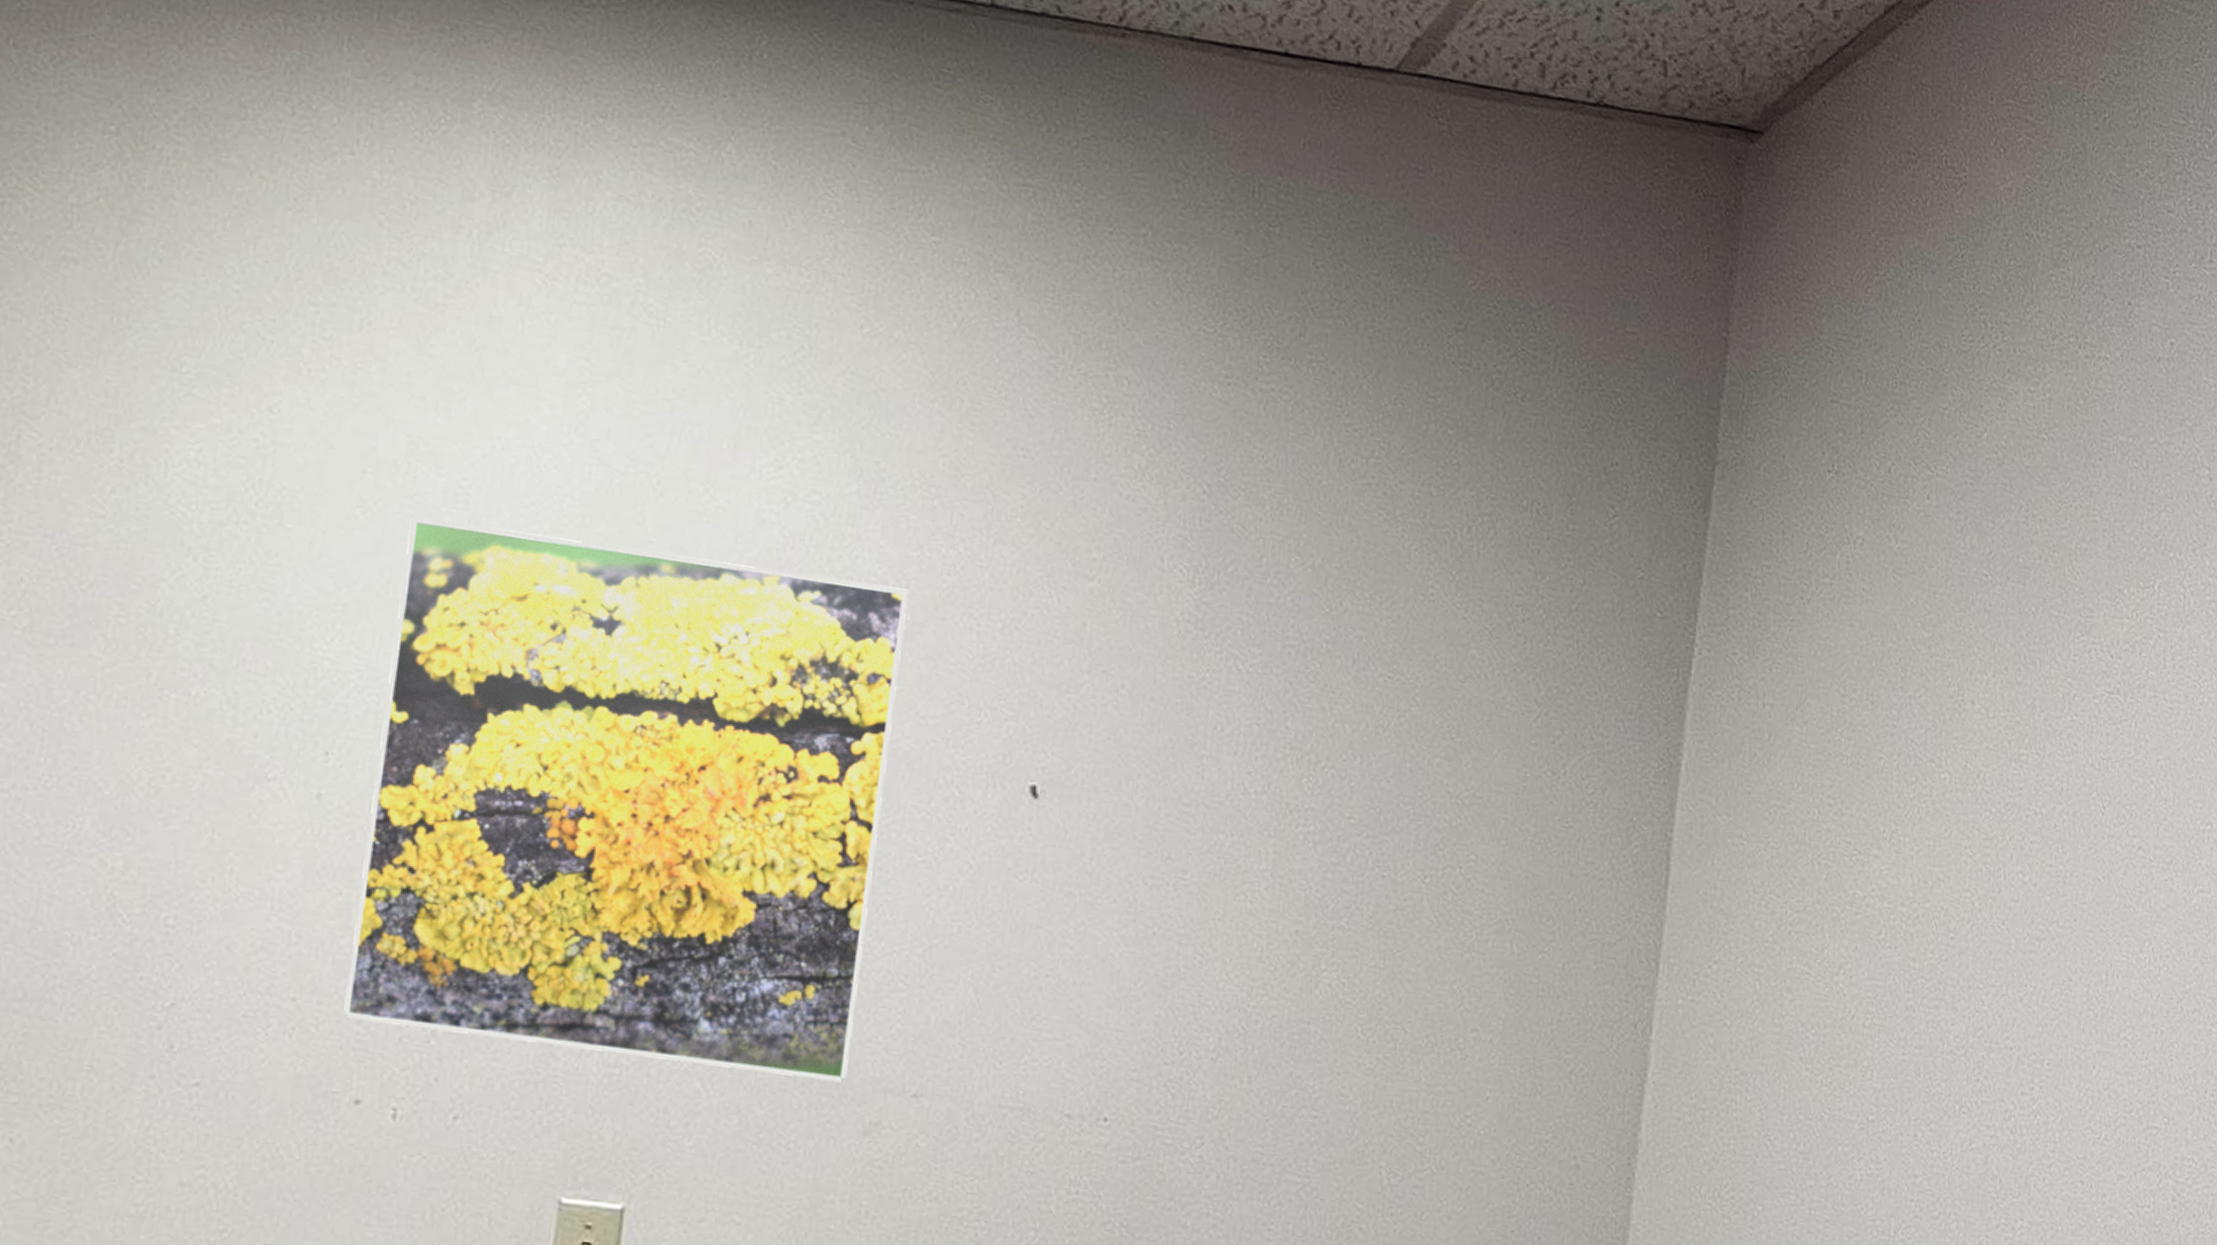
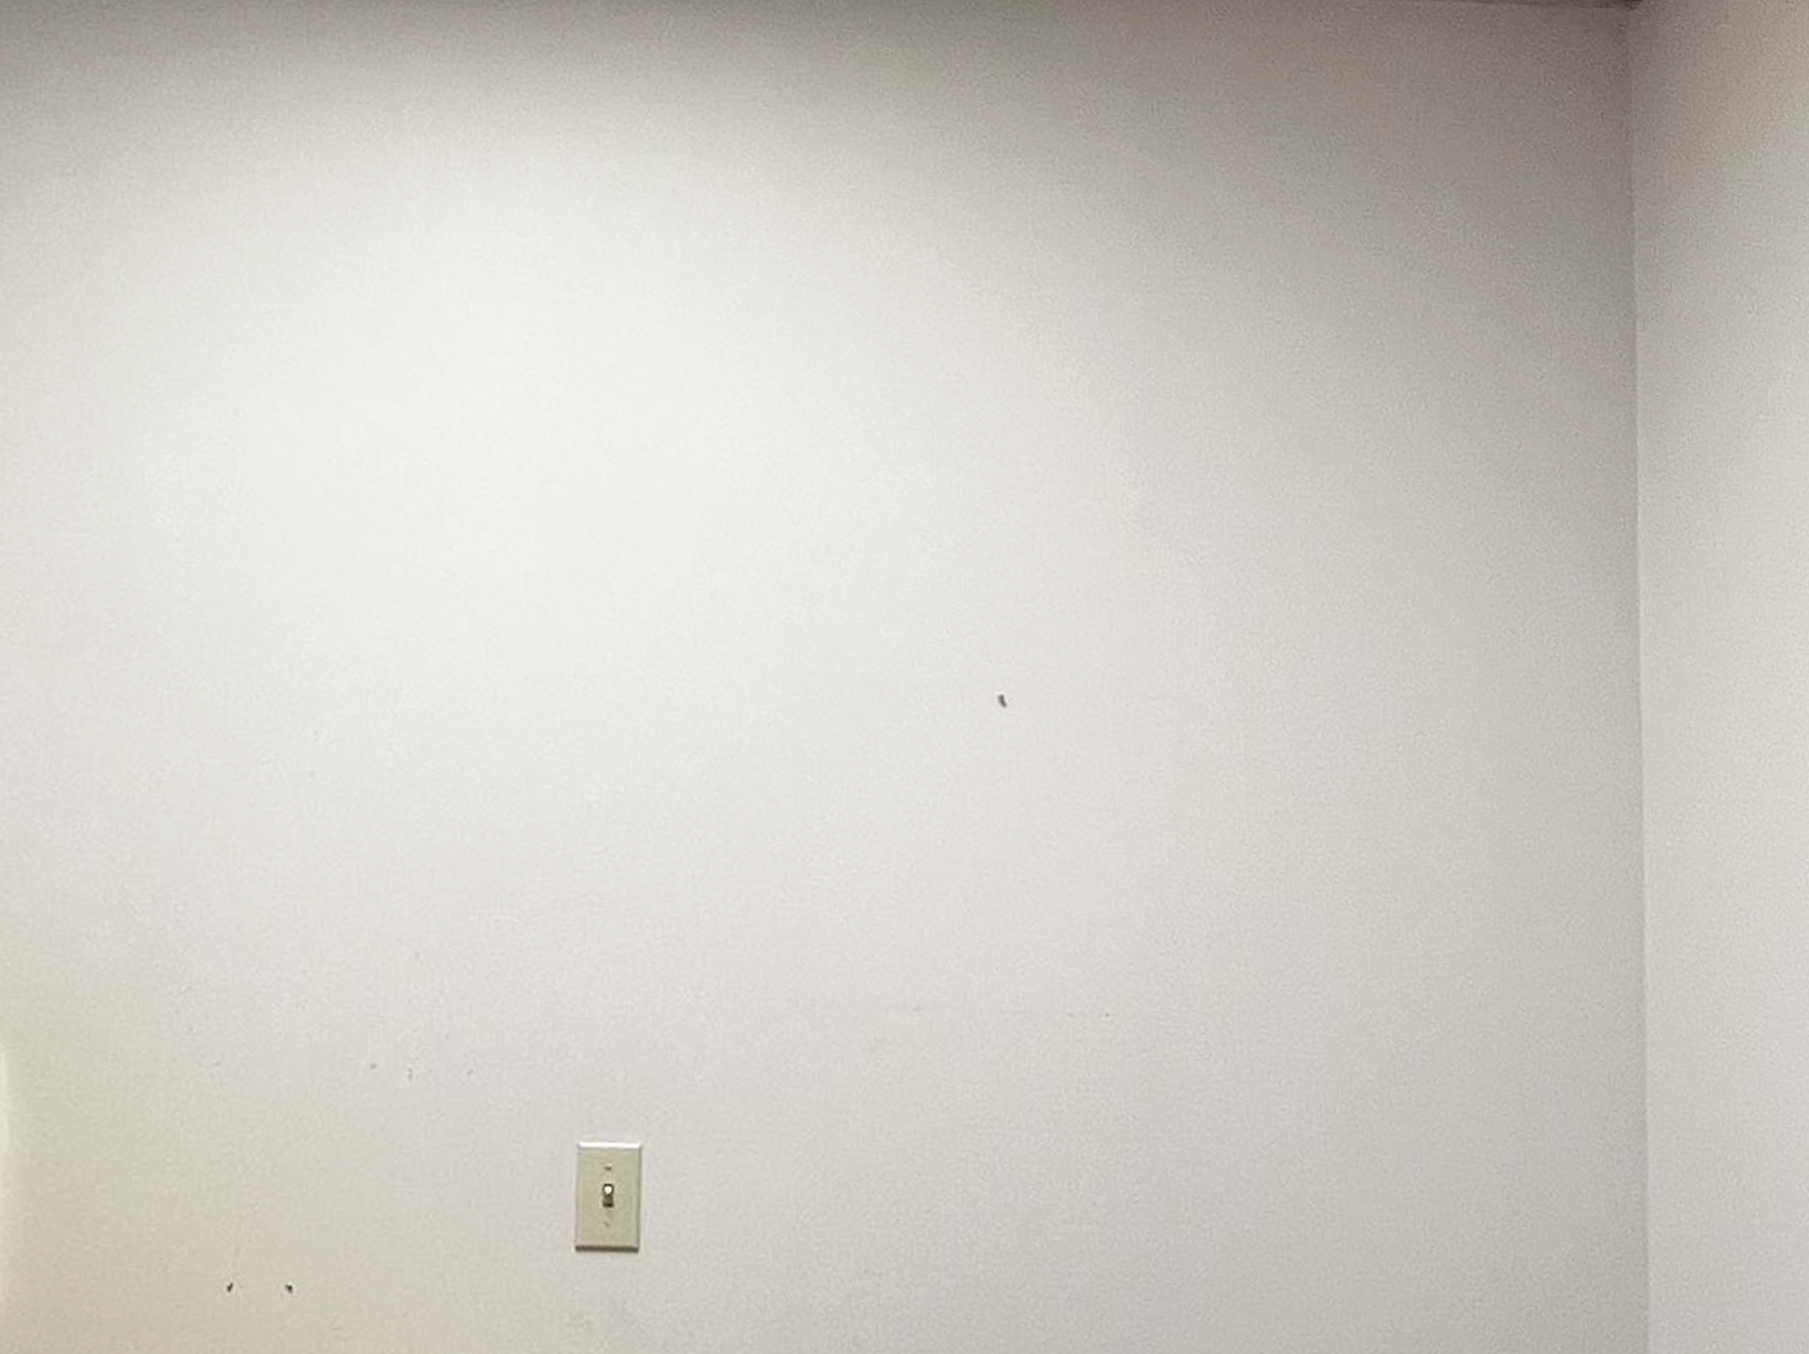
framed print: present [343,516,909,1083] -> none [353,499,861,1003]

